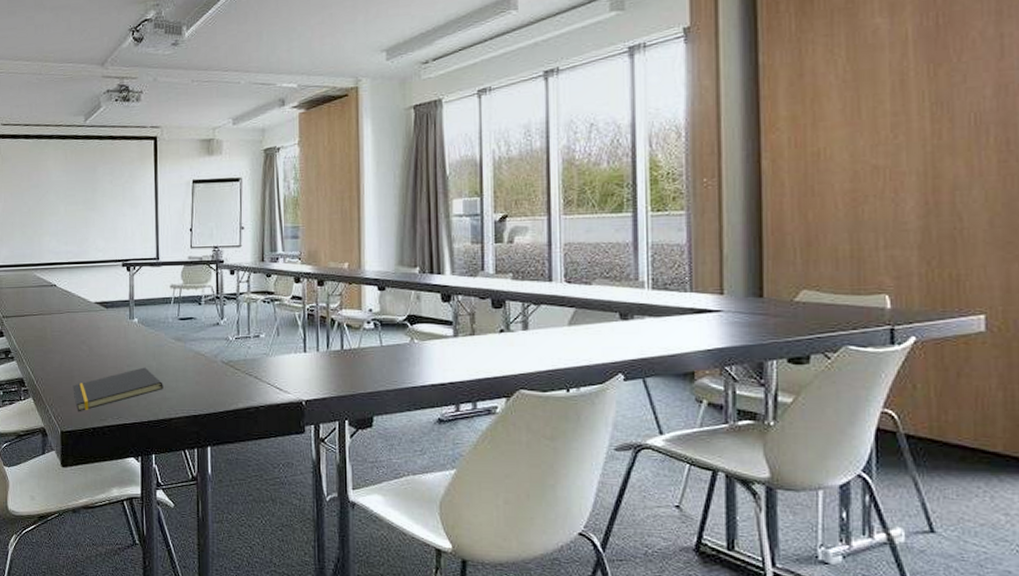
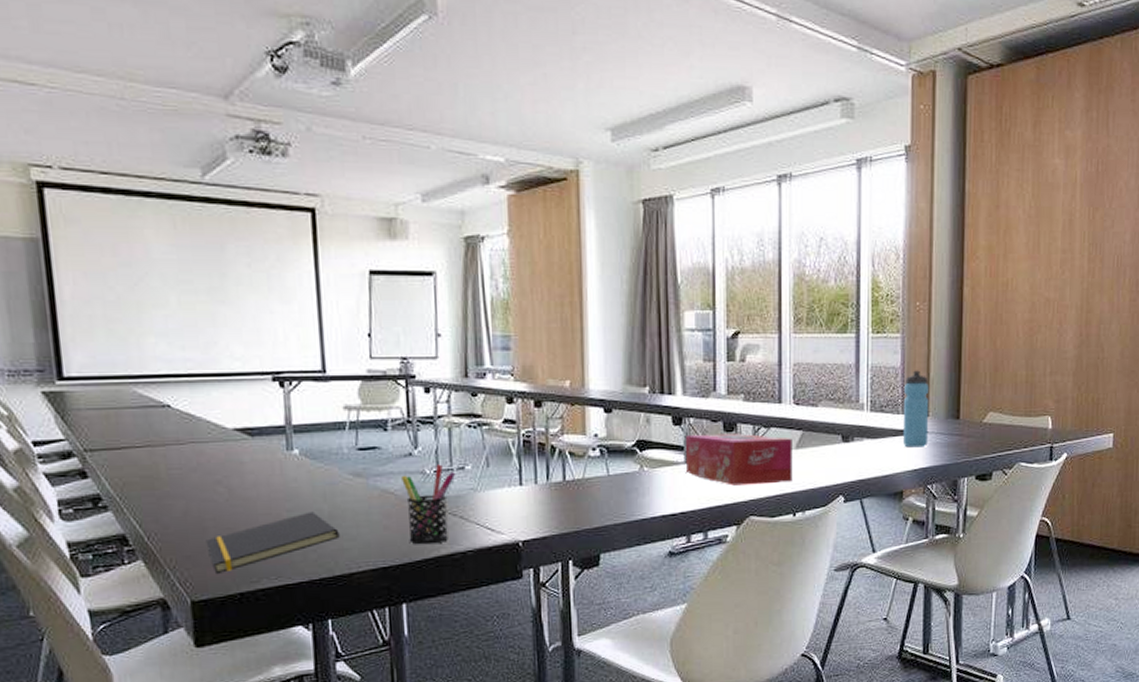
pen holder: none [211,333,253,399] -> present [401,464,456,545]
tissue box: none [454,310,565,359] -> present [685,433,792,486]
water bottle: none [691,247,724,327] -> present [902,370,929,448]

